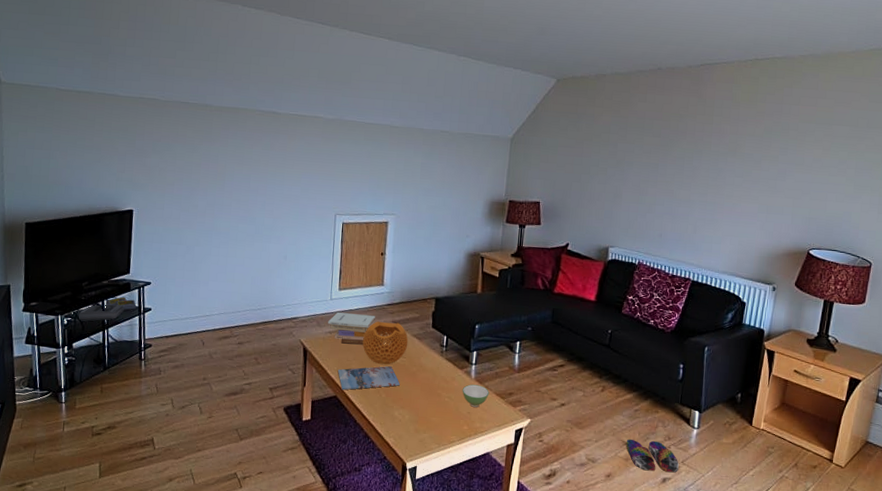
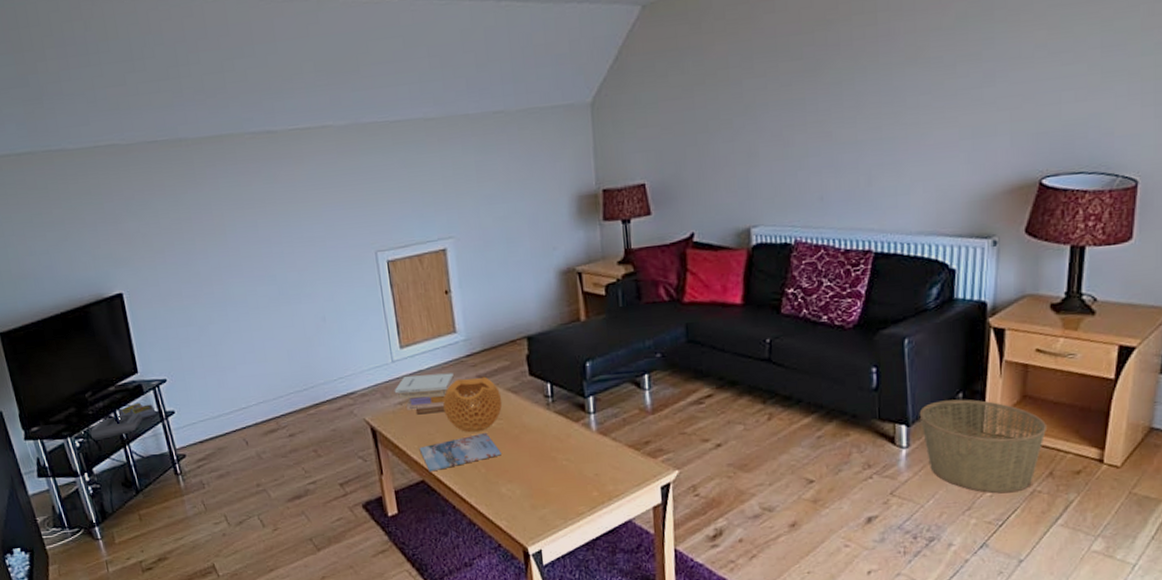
bowl: present [462,384,489,407] -> none [582,438,619,467]
slippers: present [626,439,679,472] -> none [811,472,887,511]
basket: none [709,397,796,475] -> present [919,399,1046,494]

